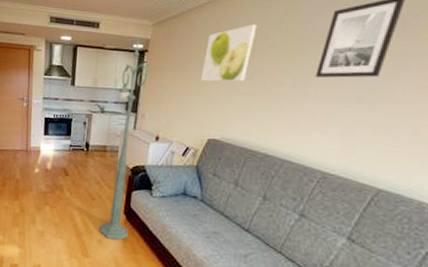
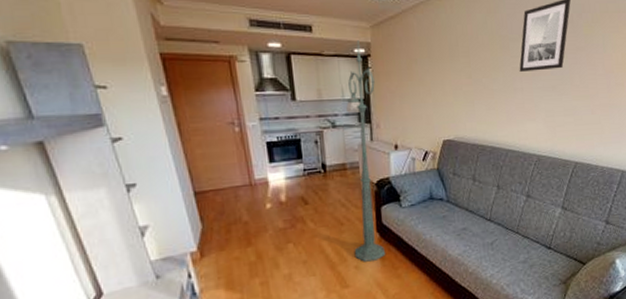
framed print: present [200,24,257,82] -> none [426,25,468,83]

